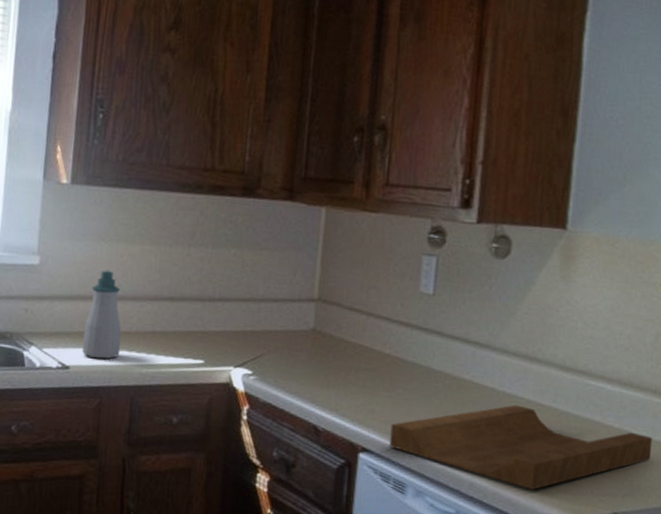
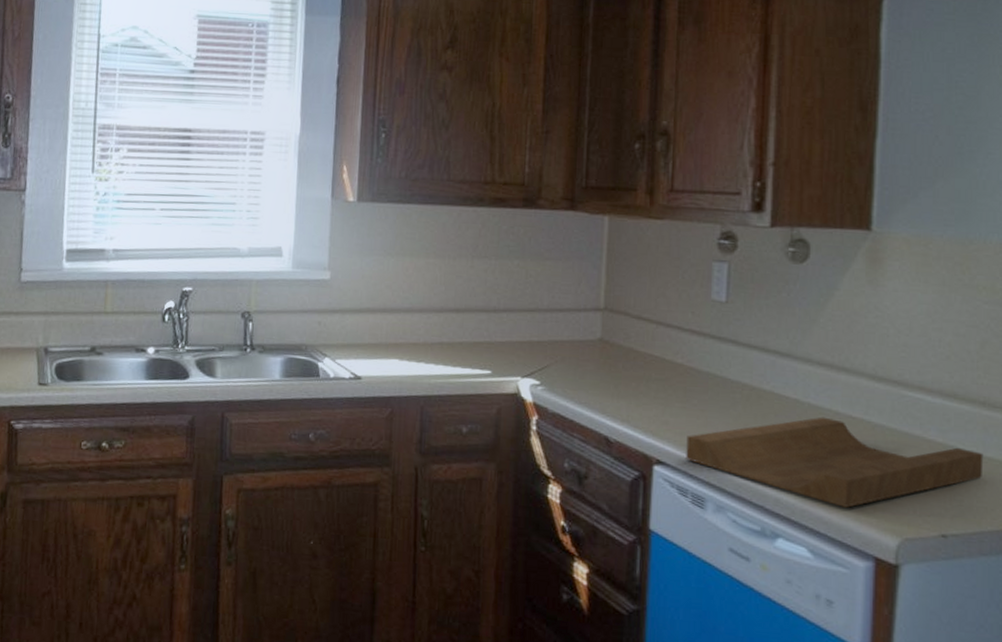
soap bottle: present [82,270,122,359] -> none [373,283,410,370]

